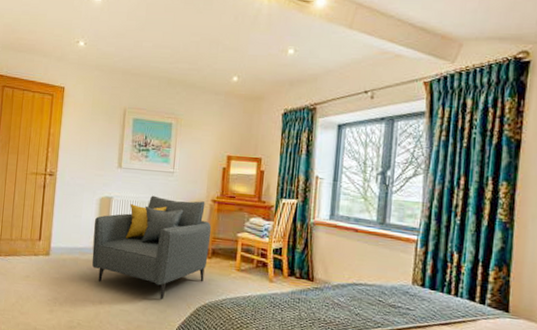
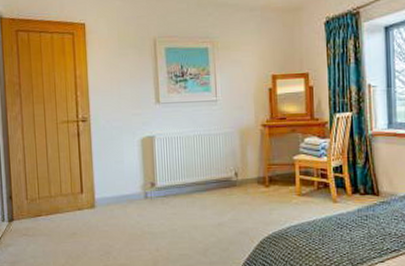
armchair: present [92,195,212,299] -> none [138,127,266,237]

